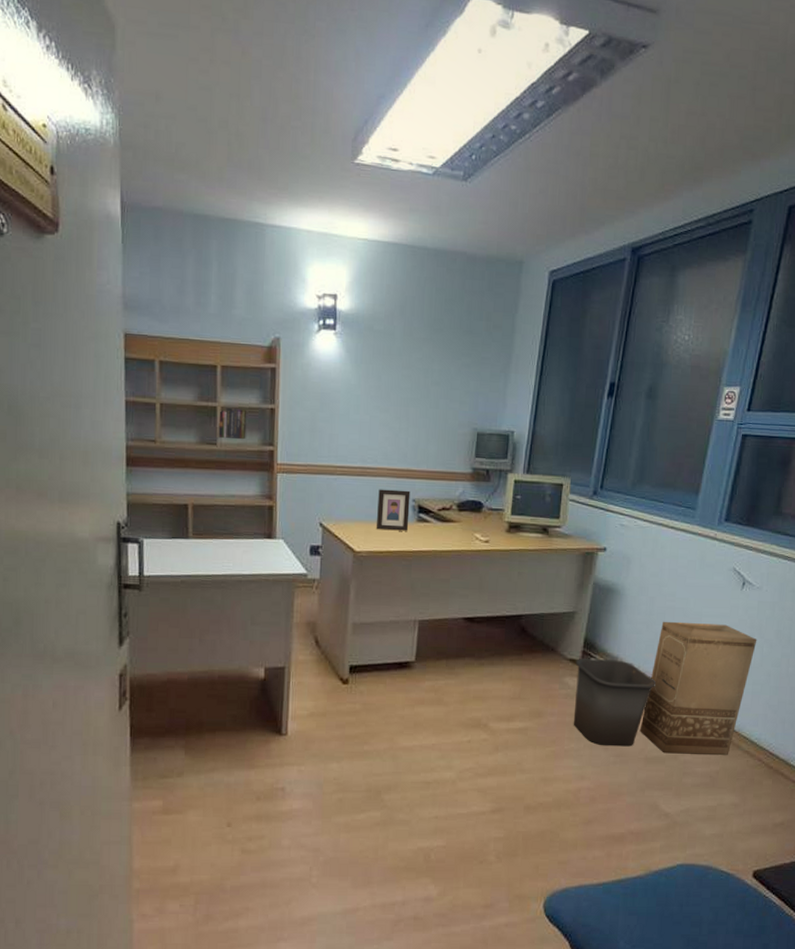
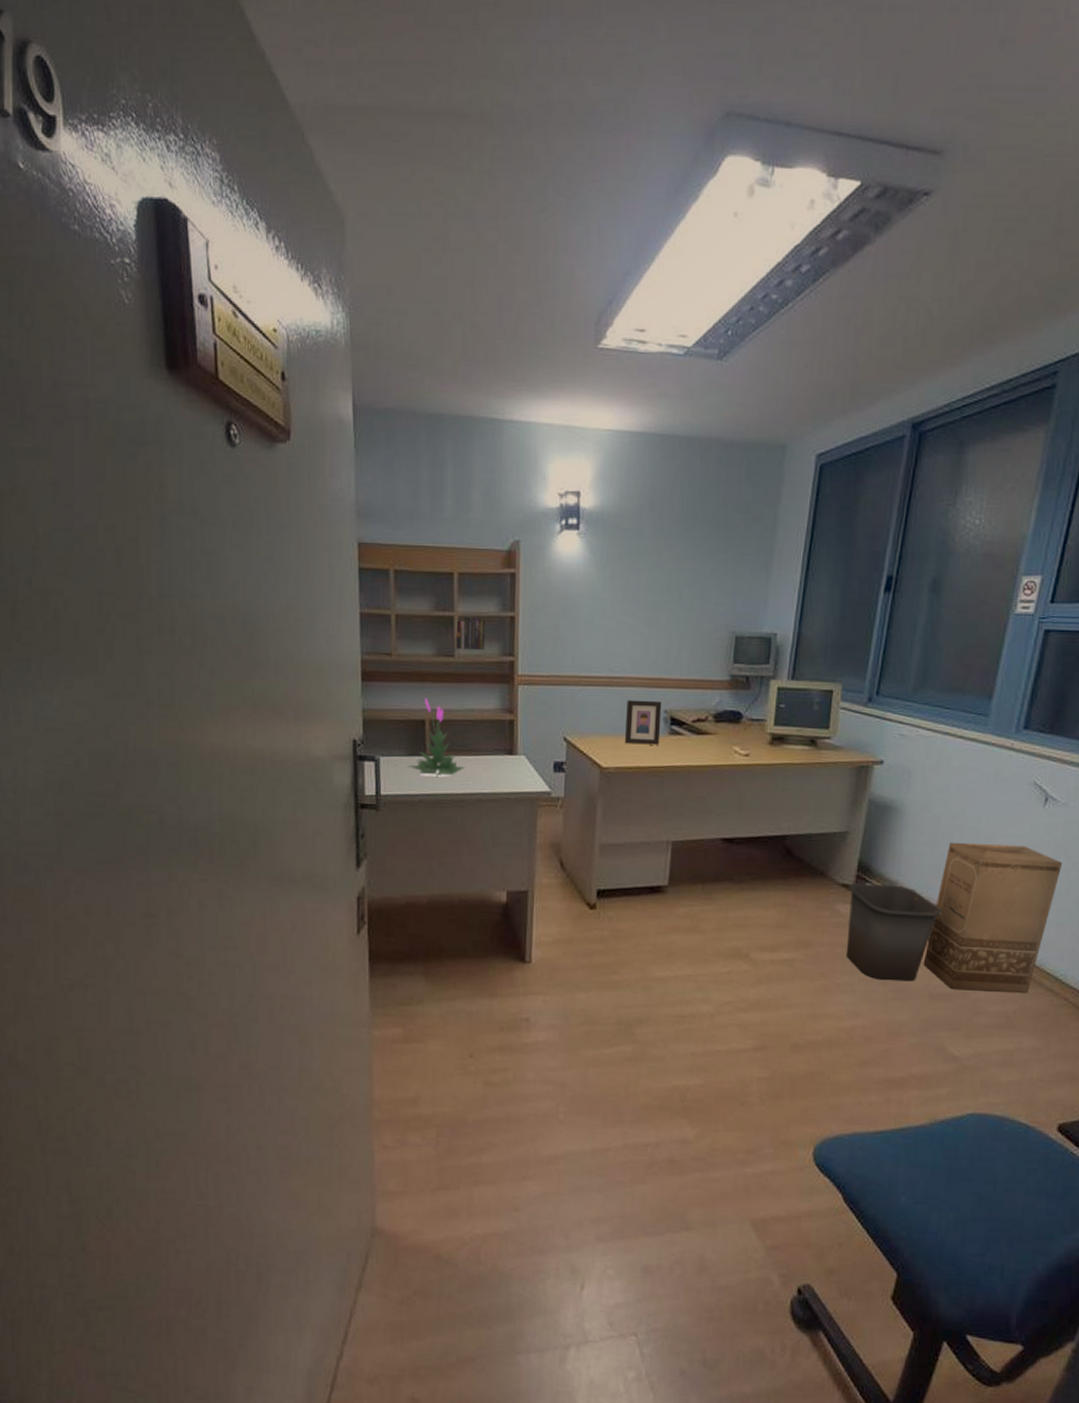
plant: none [170,483,227,559] -> present [407,698,466,777]

